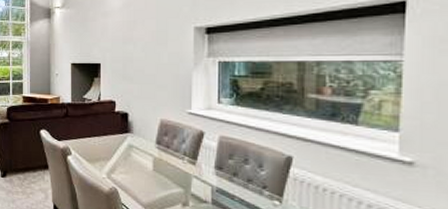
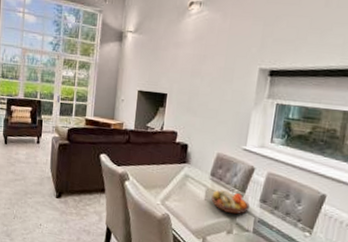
fruit bowl: none [160,158,205,185] -> present [211,190,250,215]

